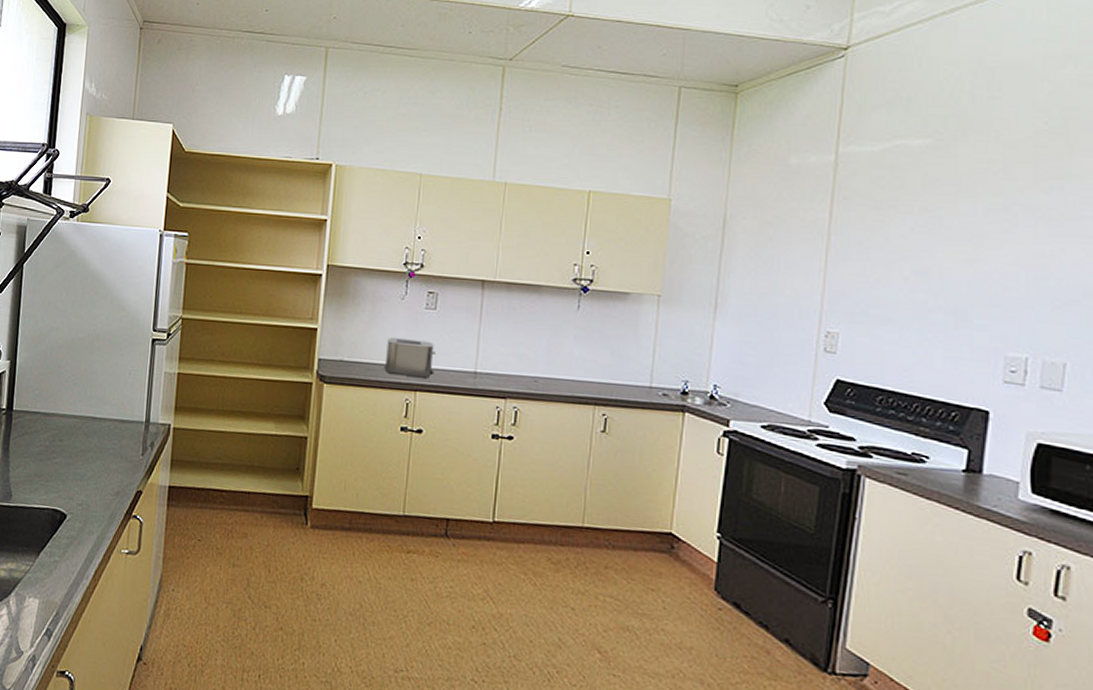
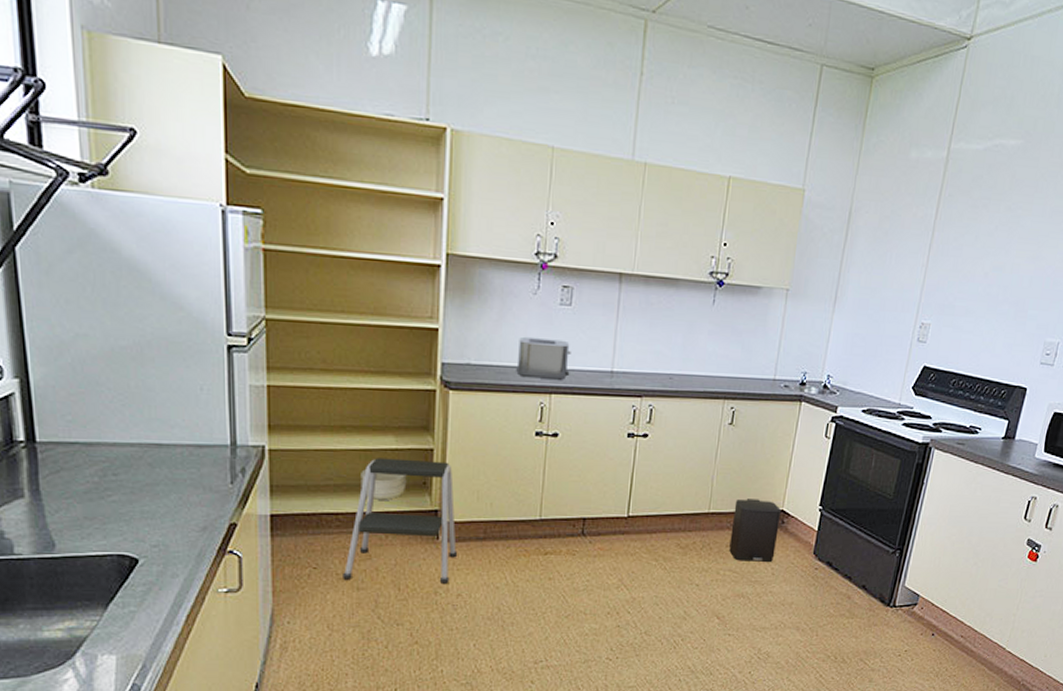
step stool: none [221,441,324,572] -> present [343,458,458,585]
bowl: none [243,451,283,482] -> present [361,469,407,500]
pedal bin: none [609,514,670,593] -> present [729,498,782,562]

